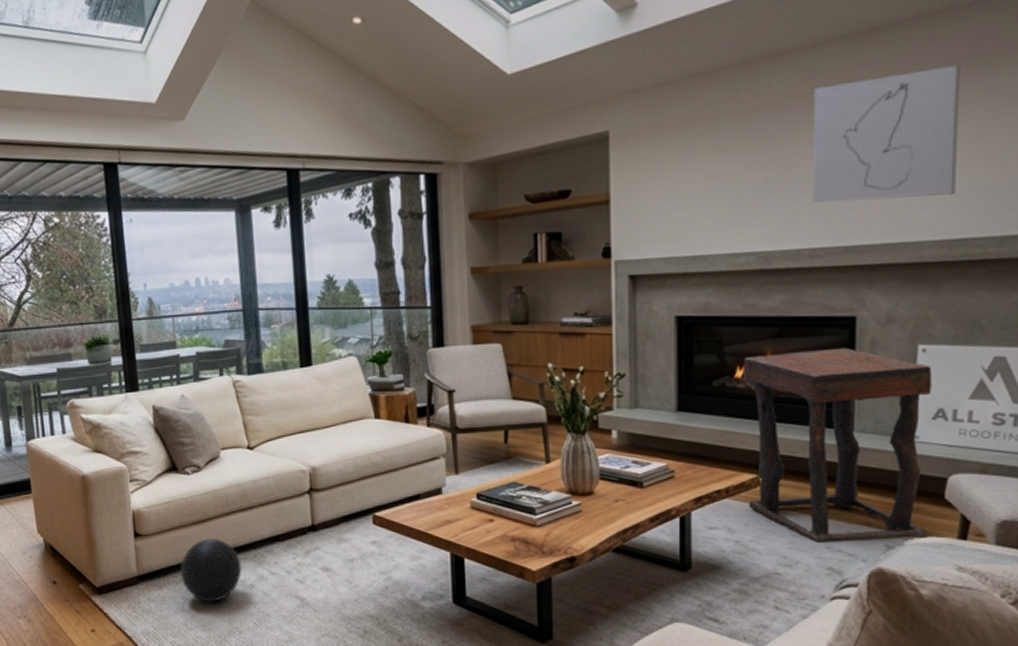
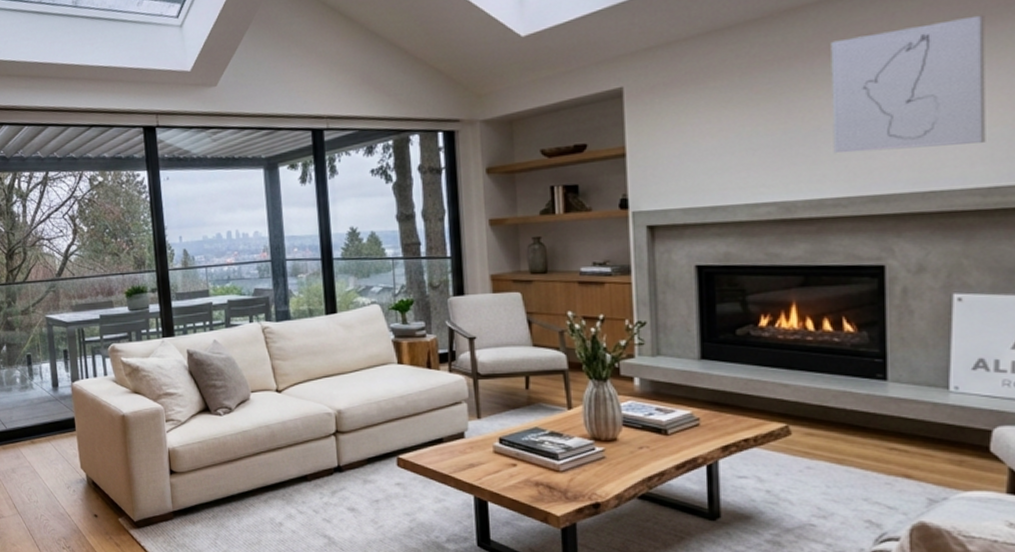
ball: present [180,538,242,602] -> none [212,477,271,538]
side table: present [744,347,932,542] -> none [768,296,971,494]

